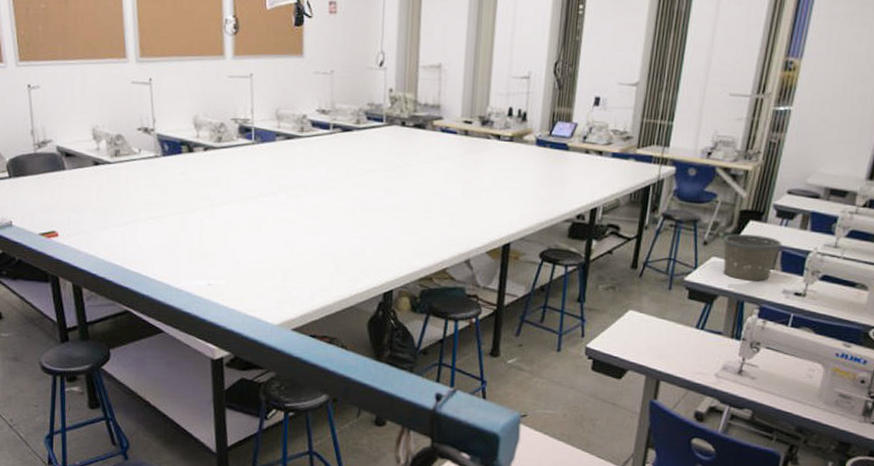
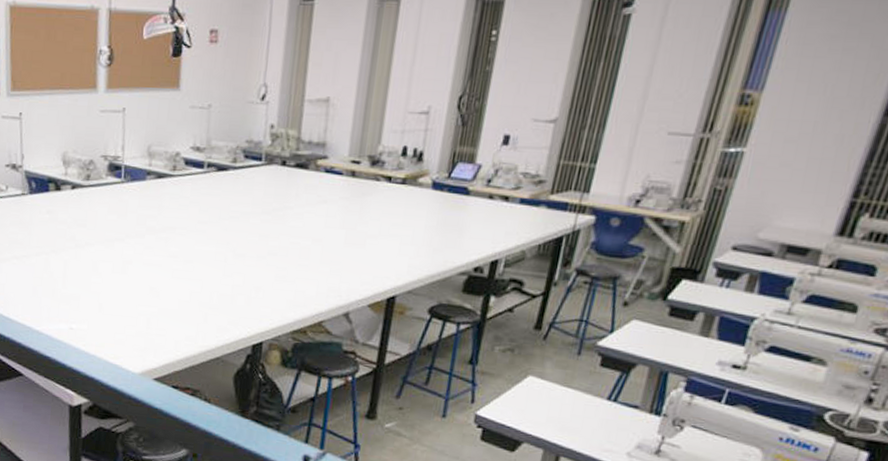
basket: present [723,234,782,281] -> none [645,294,721,350]

